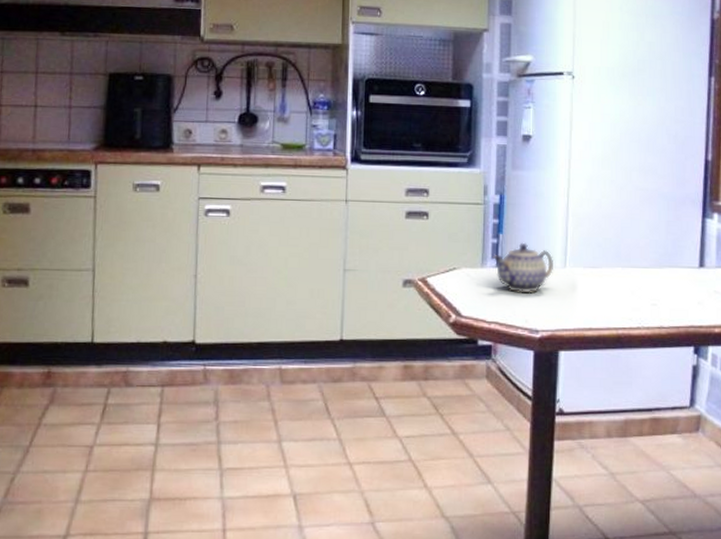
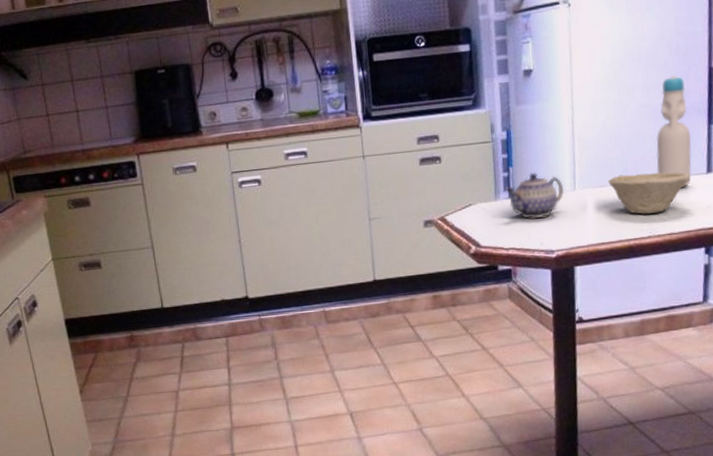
bowl: none [600,258,683,303] -> present [608,171,691,215]
bottle: none [649,163,685,279] -> present [656,76,691,187]

